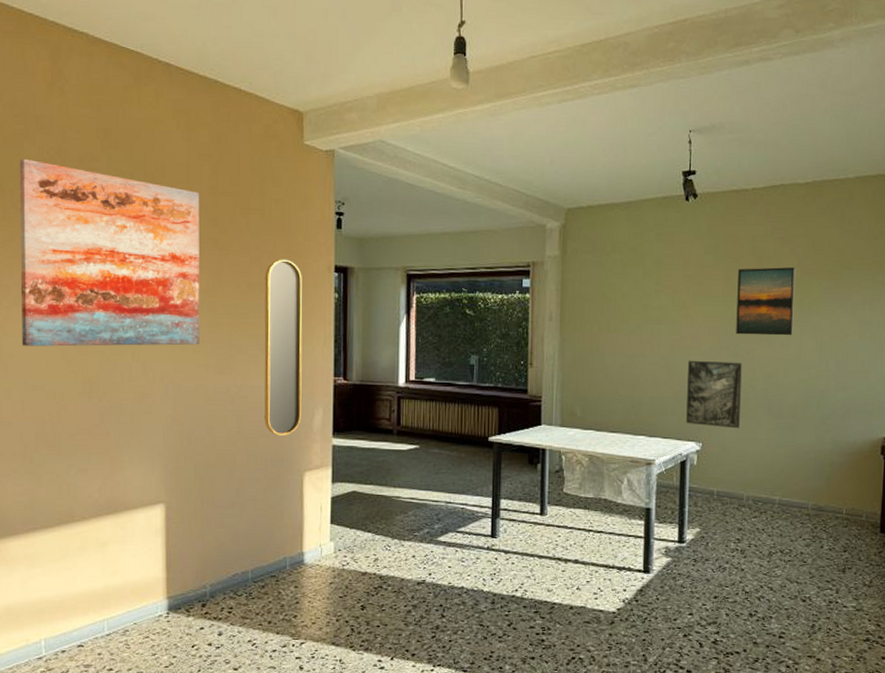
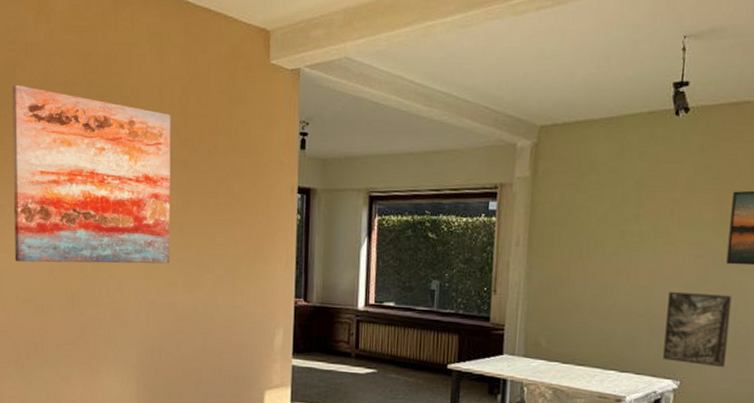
home mirror: present [264,259,303,435] -> none [228,180,266,354]

